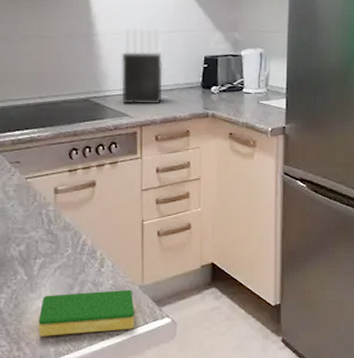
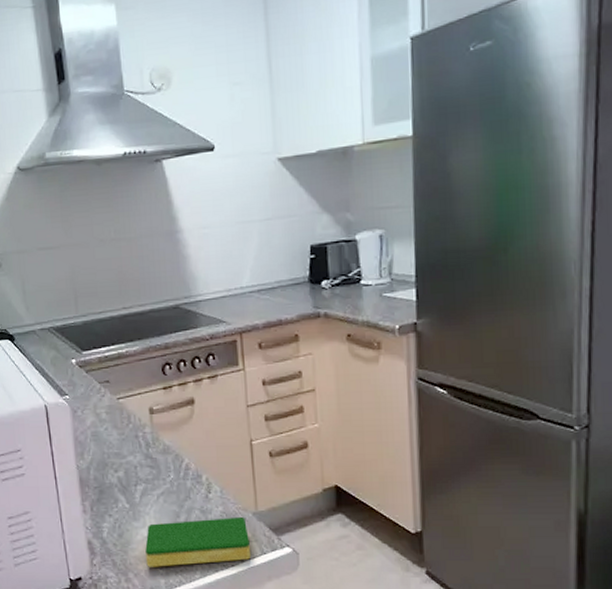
knife block: present [121,28,163,103] -> none [211,217,264,308]

